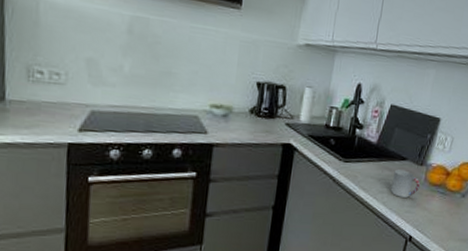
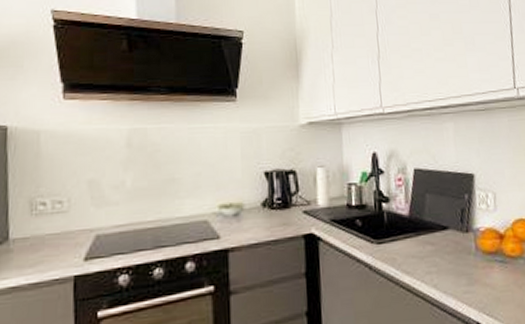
cup: present [390,169,421,198] -> none [437,241,473,276]

